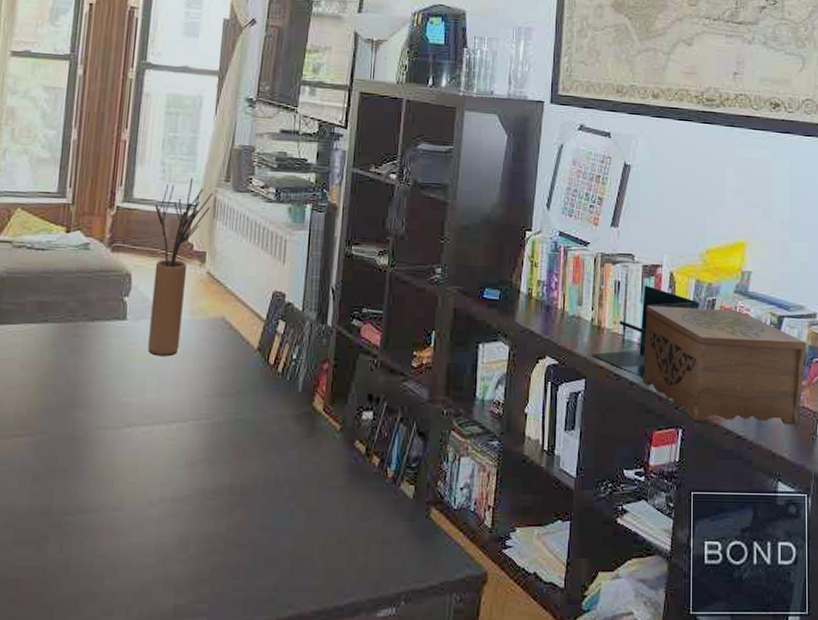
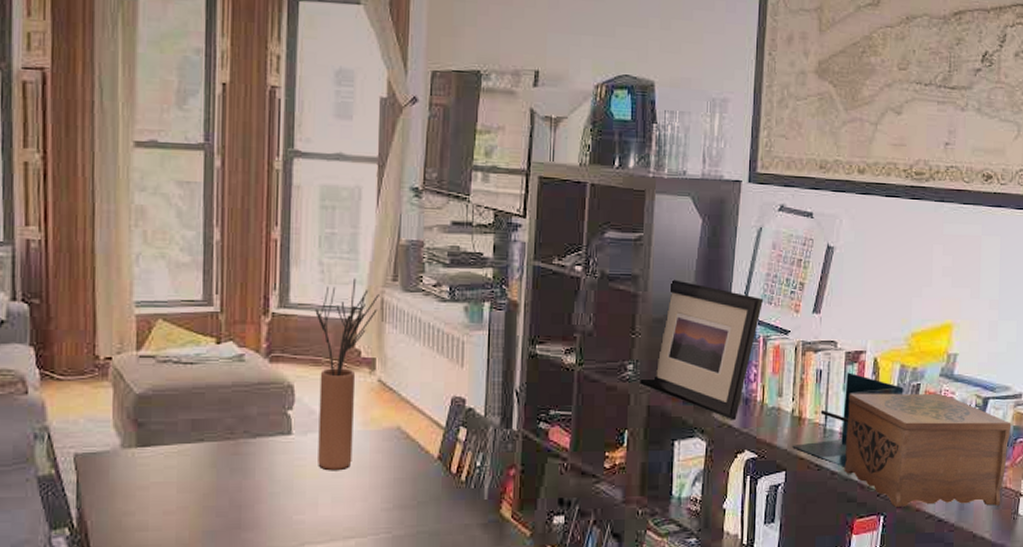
picture frame: none [447,188,565,327] -> present [639,278,764,421]

